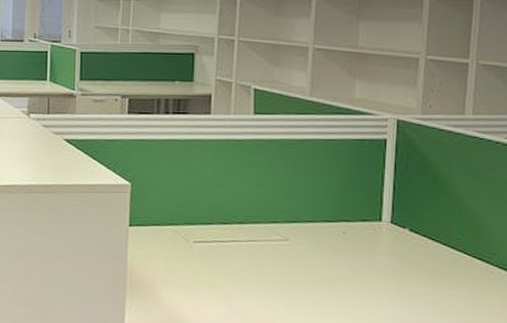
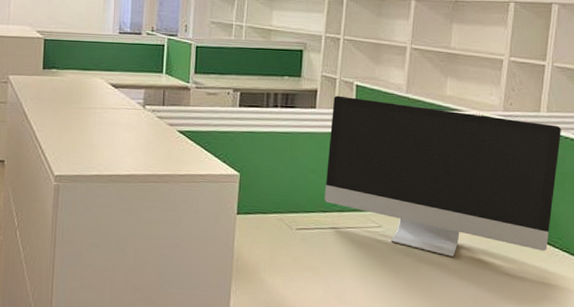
computer monitor: none [224,100,491,273] -> present [324,95,561,257]

